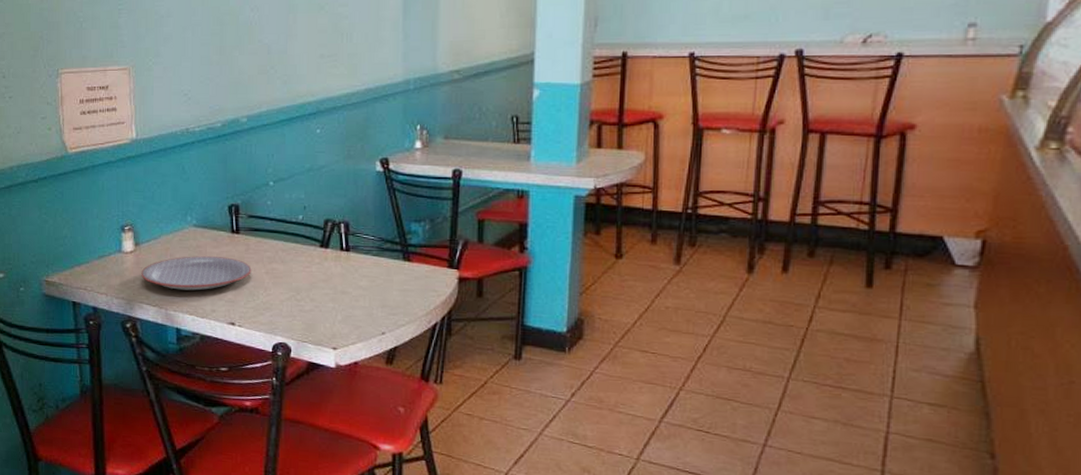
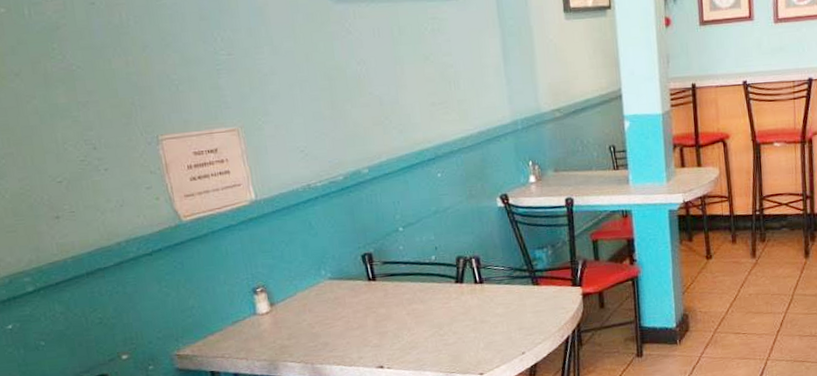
plate: present [141,255,252,291] -> none [280,304,393,343]

